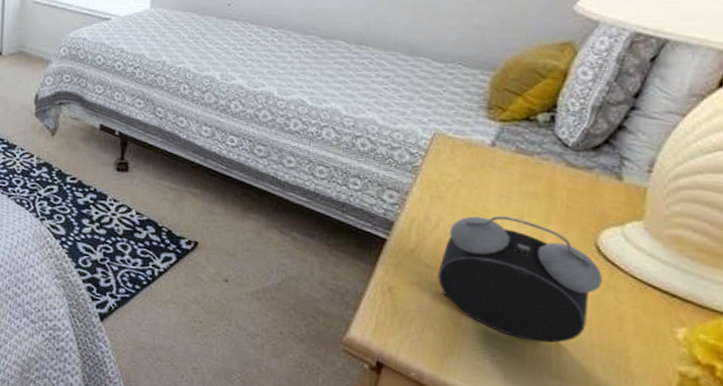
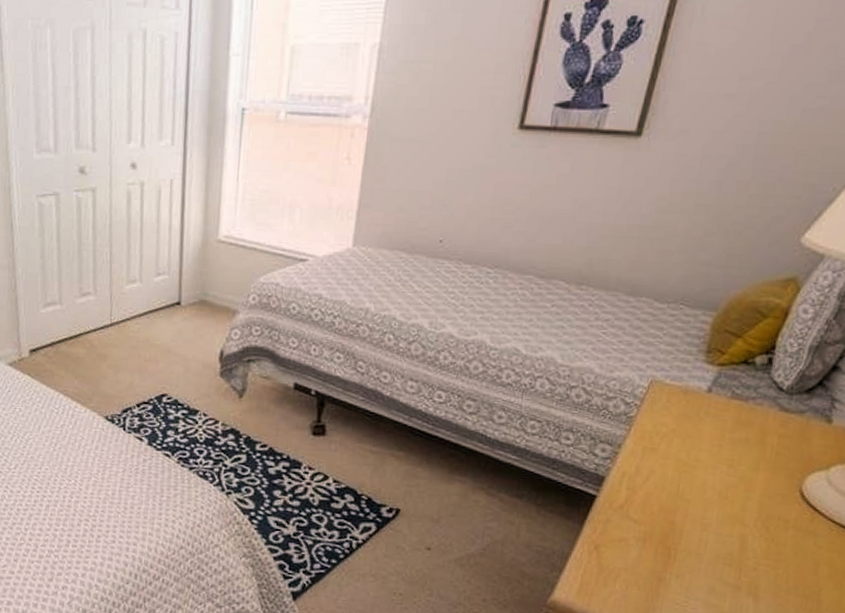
alarm clock: present [438,215,602,343] -> none [645,465,804,592]

